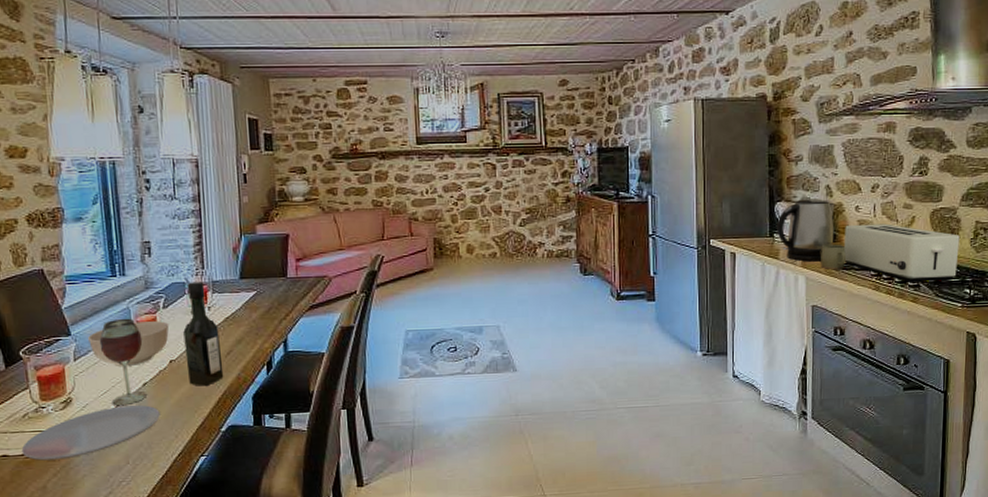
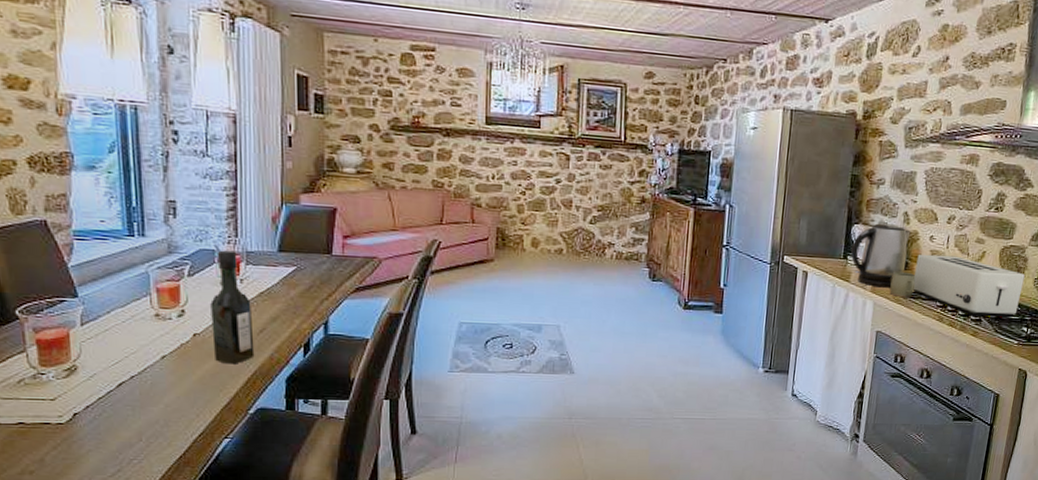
plate: present [21,405,160,461] -> none [15,379,180,432]
bowl: present [87,321,170,366] -> none [97,289,195,336]
wineglass: present [99,318,147,406] -> none [111,283,165,379]

